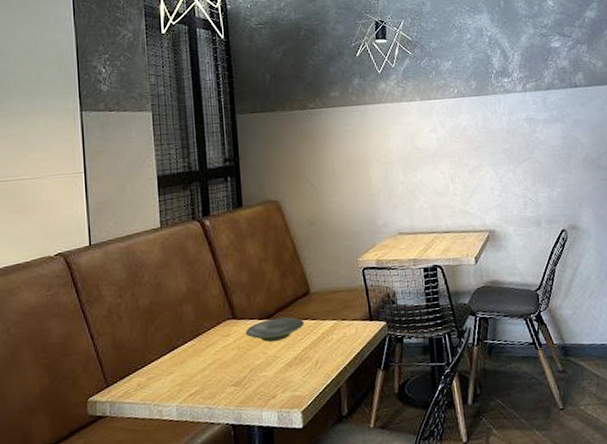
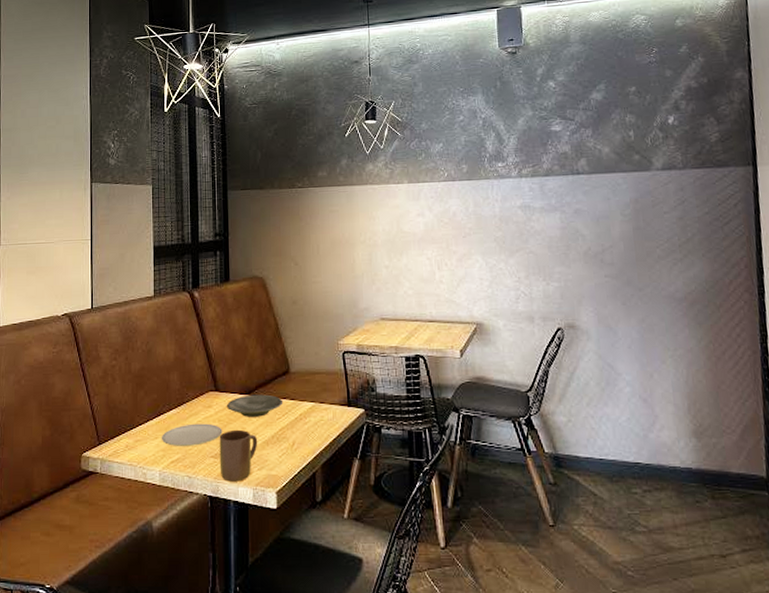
plate: none [176,352,243,380] -> present [161,423,223,446]
mug: none [239,354,281,408] -> present [219,429,258,482]

